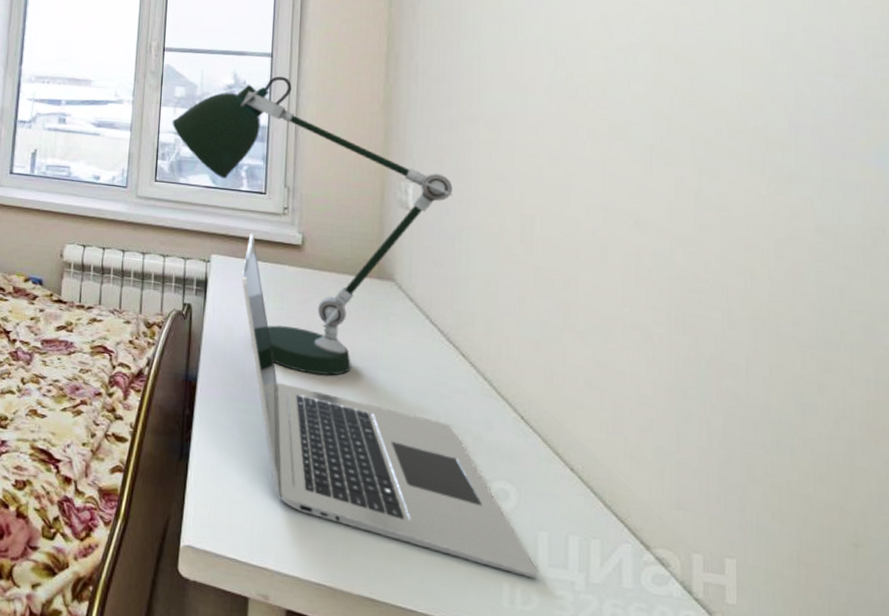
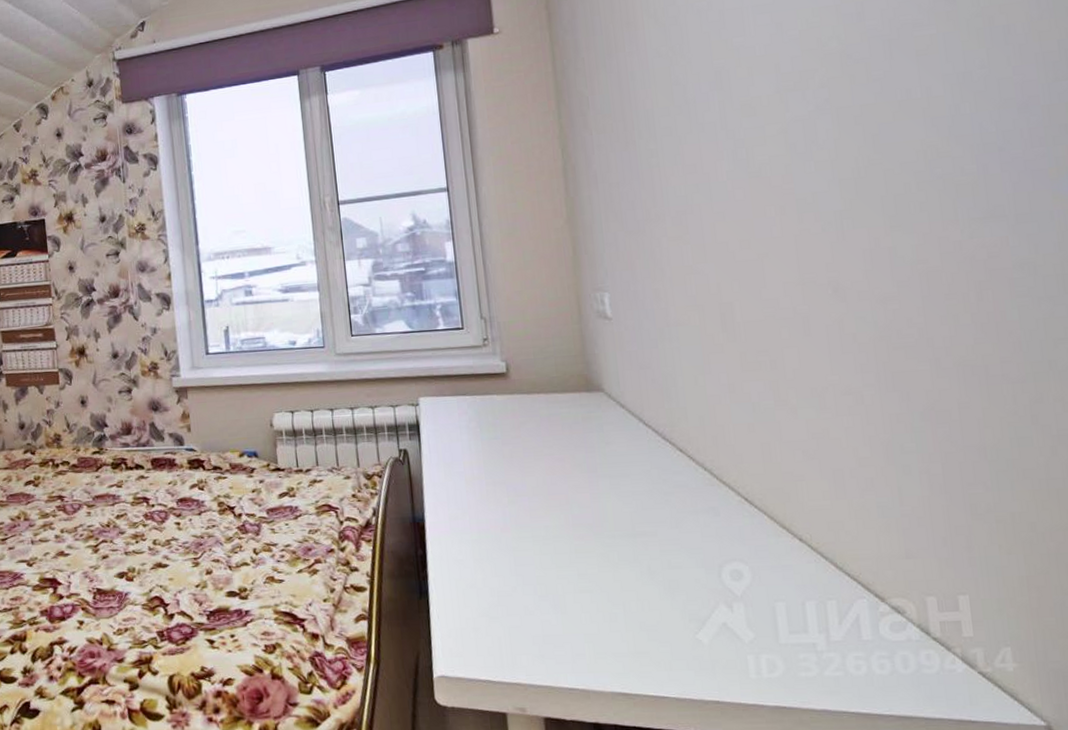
desk lamp: present [172,76,453,376] -> none [358,208,649,495]
laptop: present [242,234,538,578] -> none [452,370,781,647]

